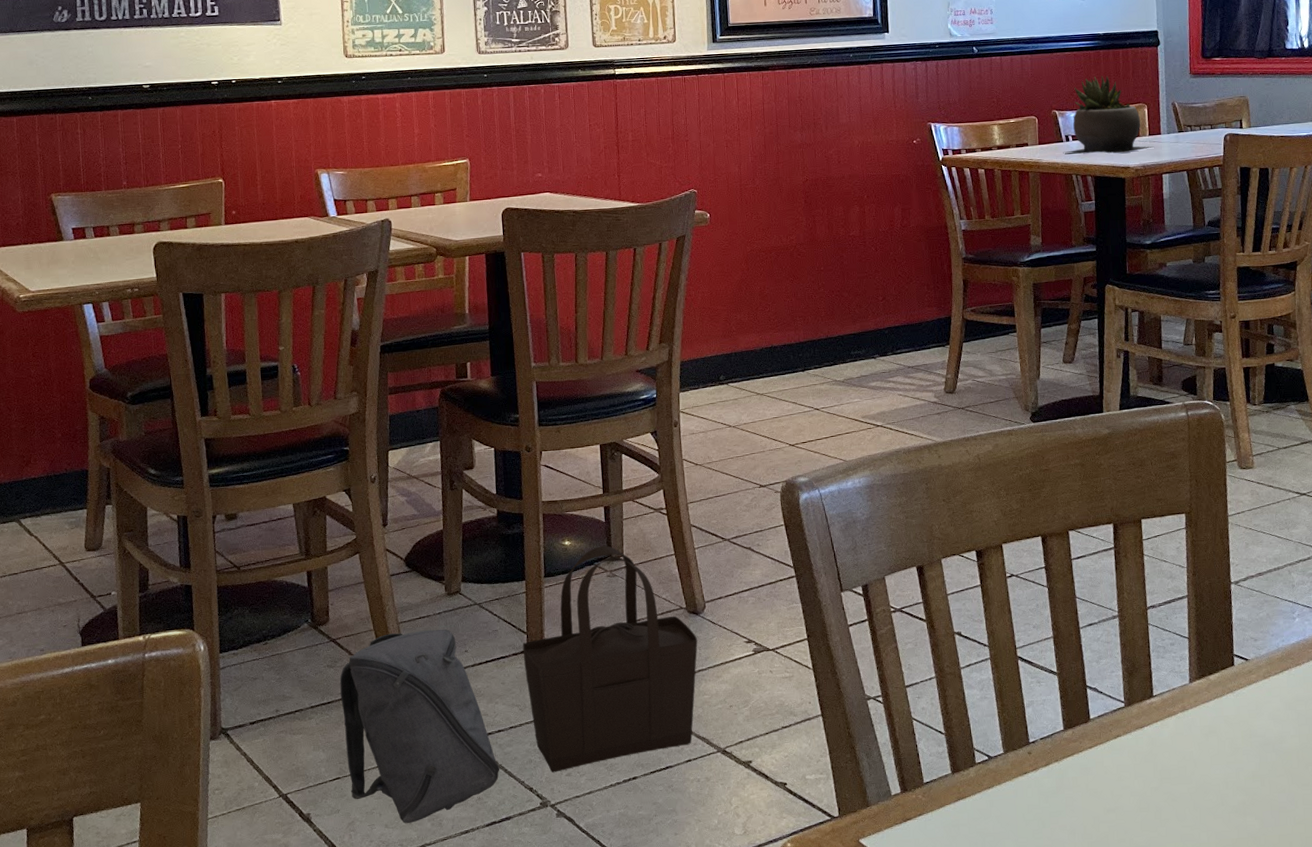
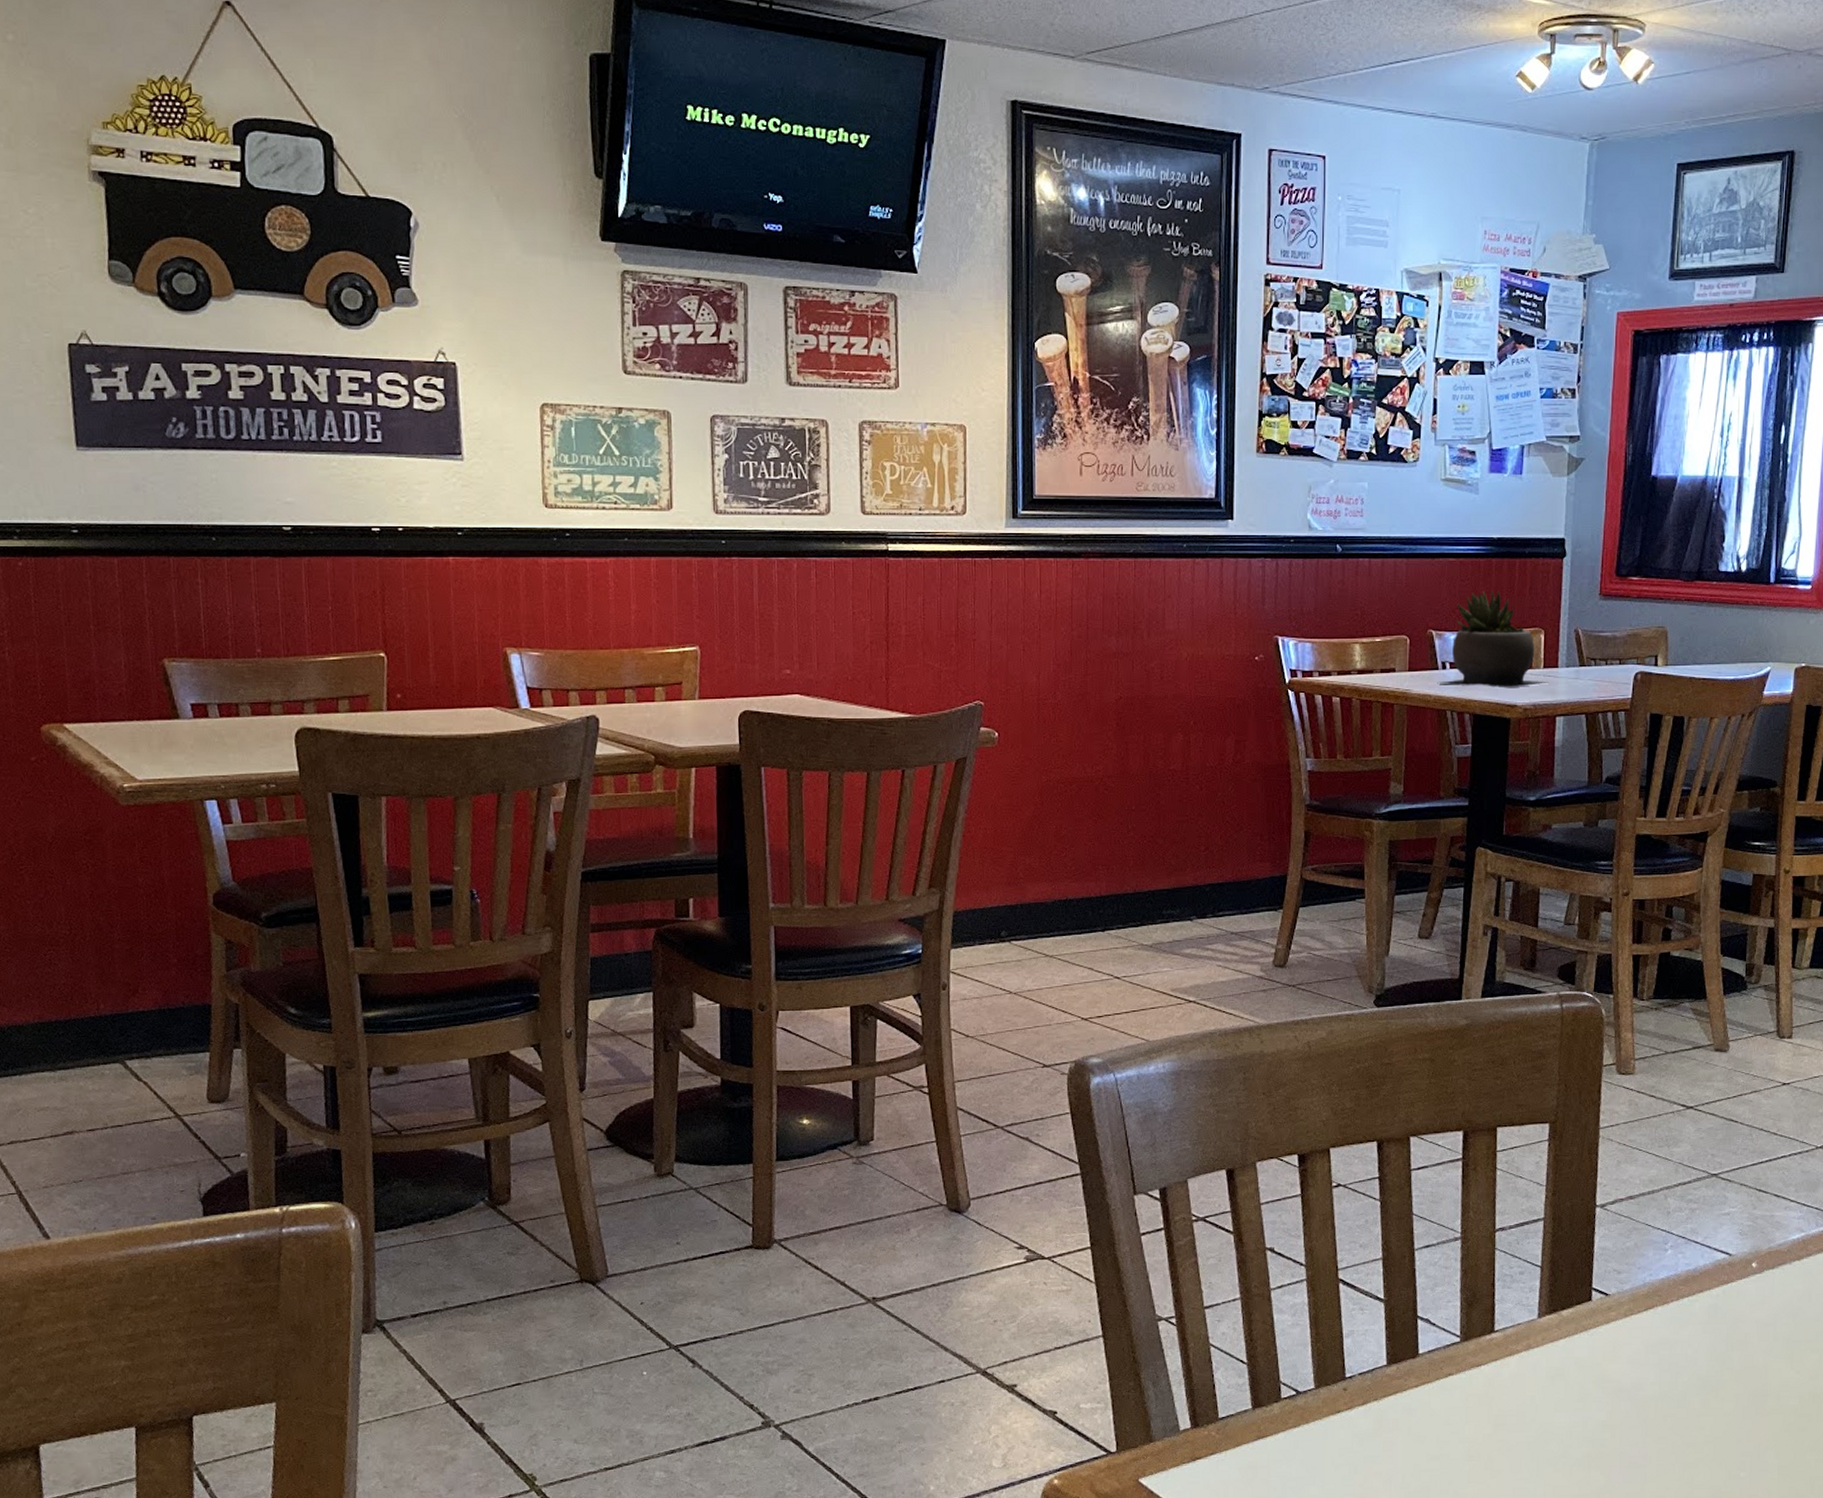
backpack: present [339,629,500,824] -> none [522,1216,715,1439]
shopping bag: present [522,546,698,773] -> none [746,1127,959,1388]

